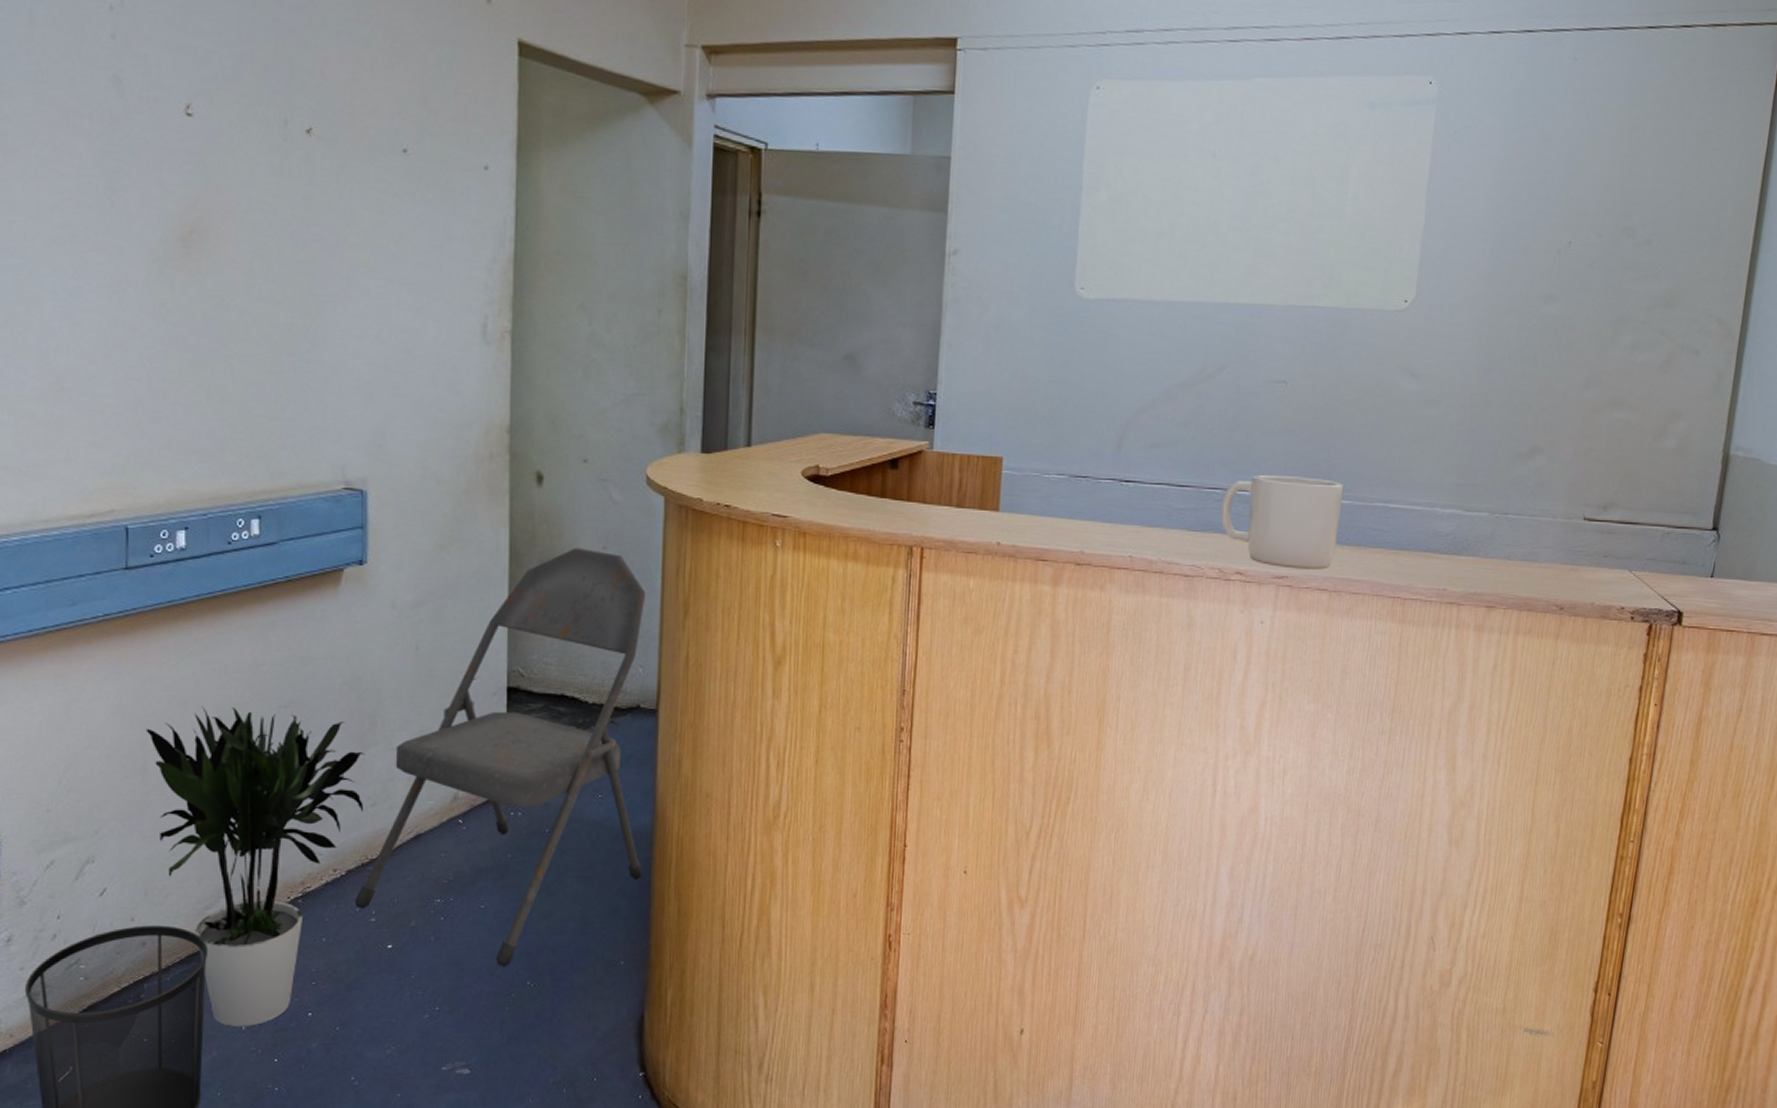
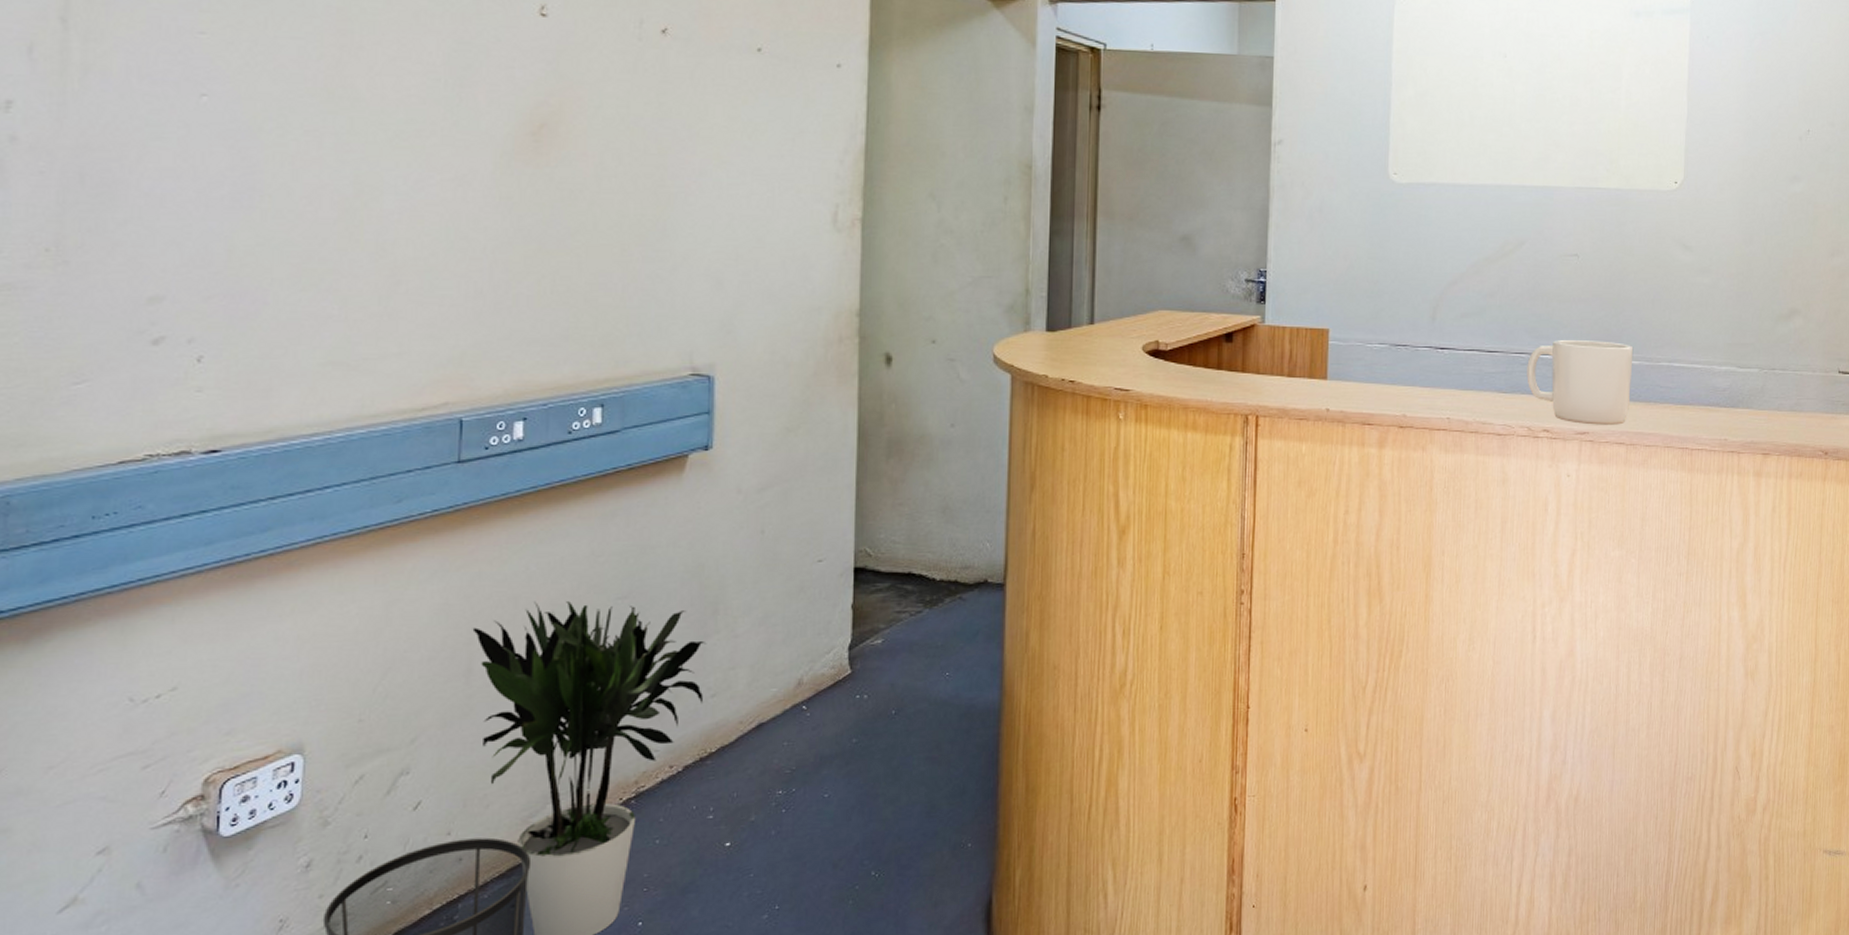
folding chair: present [355,548,647,967] -> none [692,427,994,858]

